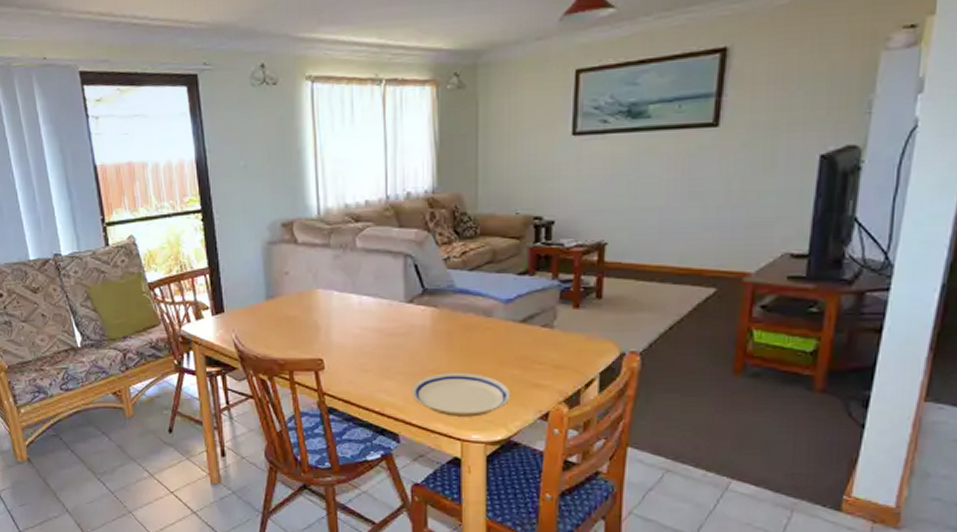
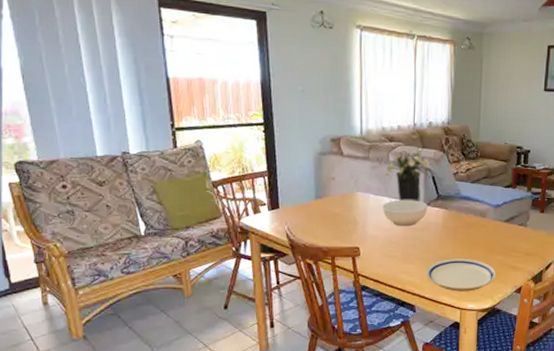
bowl: none [350,296,410,331] -> present [382,199,428,227]
flower arrangement: none [351,225,416,299] -> present [384,146,434,202]

